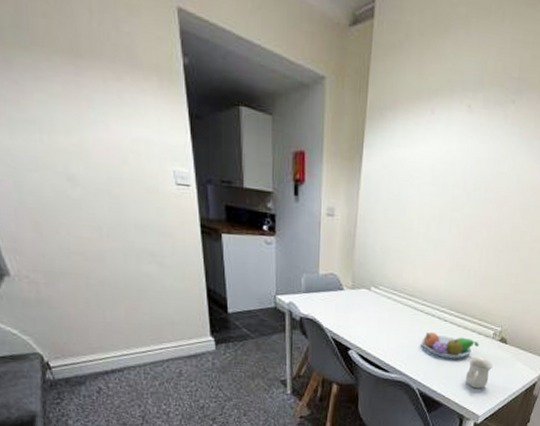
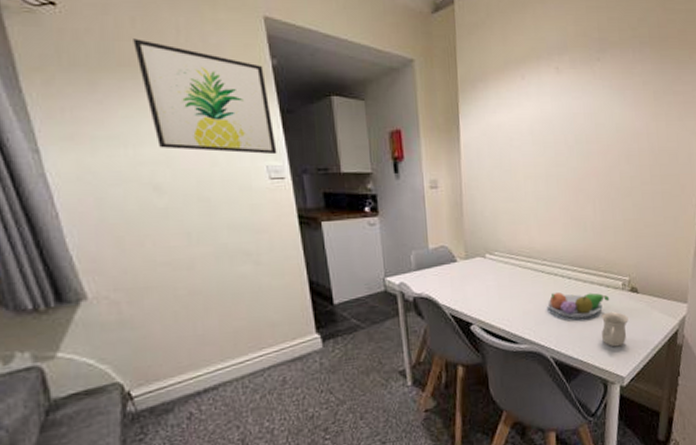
wall art: none [47,15,184,161] -> present [133,38,277,155]

